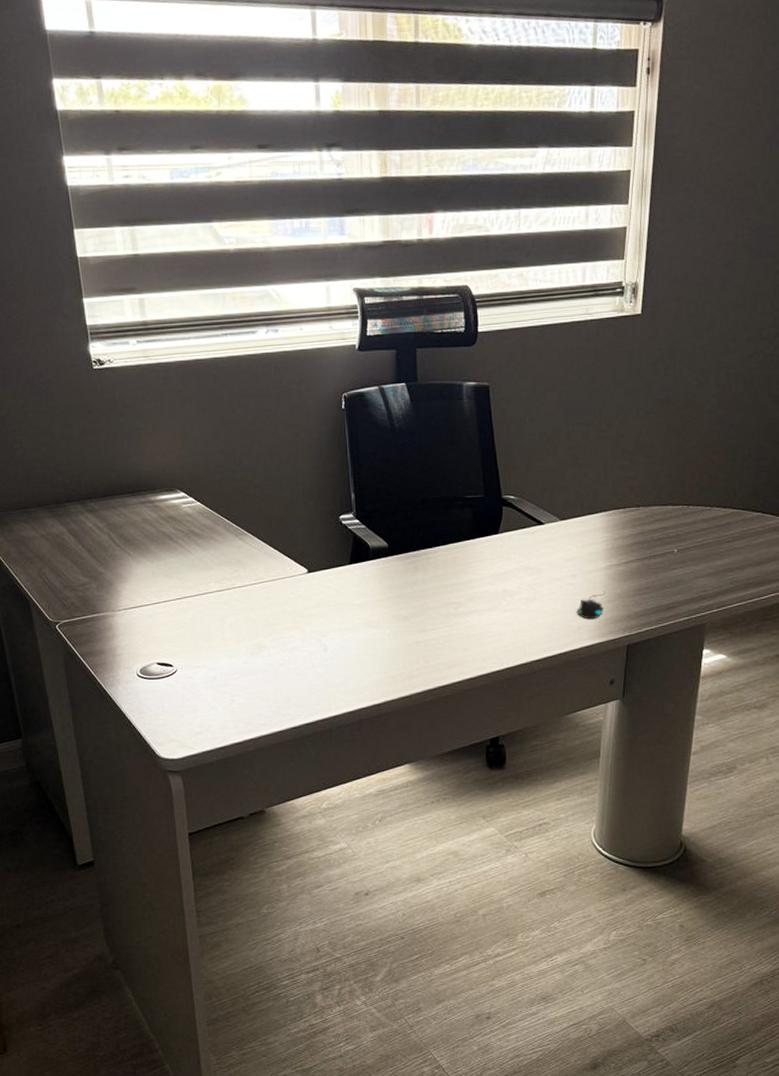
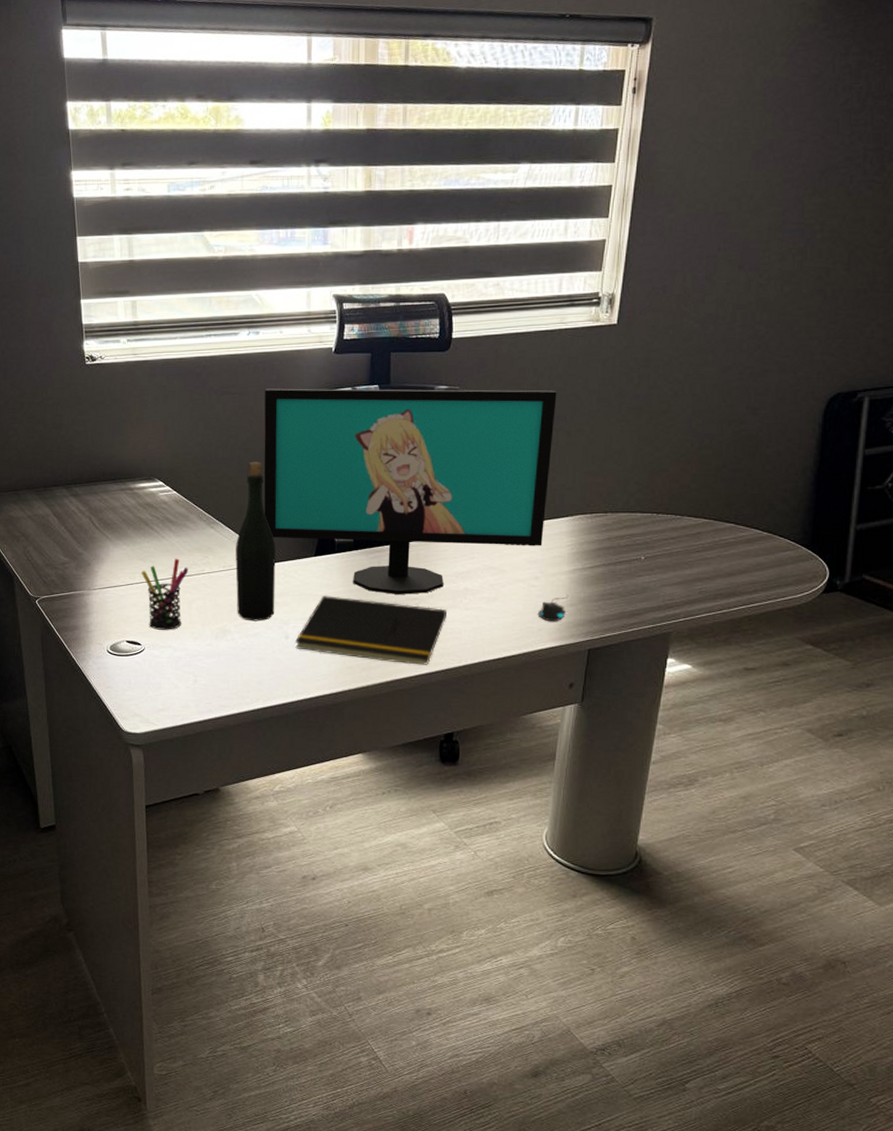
pen holder: none [168,573,219,650] -> present [141,558,189,630]
bottle: none [267,467,312,635] -> present [235,461,276,621]
computer monitor: none [288,383,586,600] -> present [264,388,557,595]
notepad: none [334,603,486,671] -> present [295,595,447,665]

